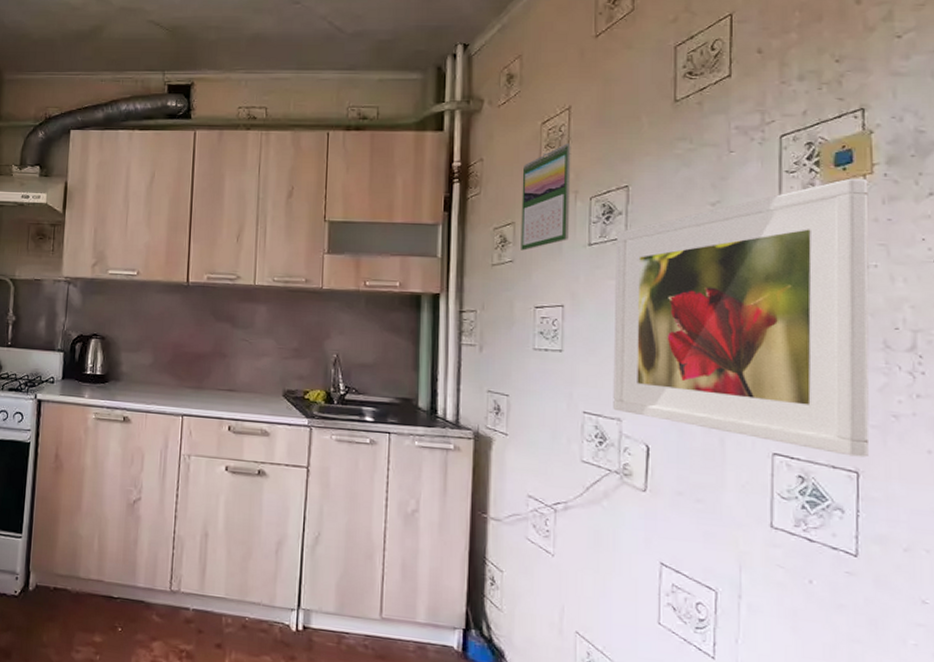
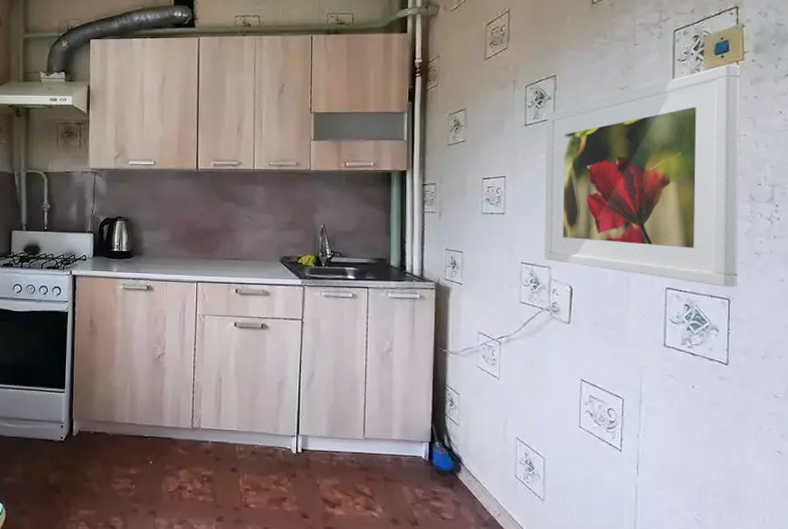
calendar: present [521,143,571,251] -> none [471,40,510,132]

